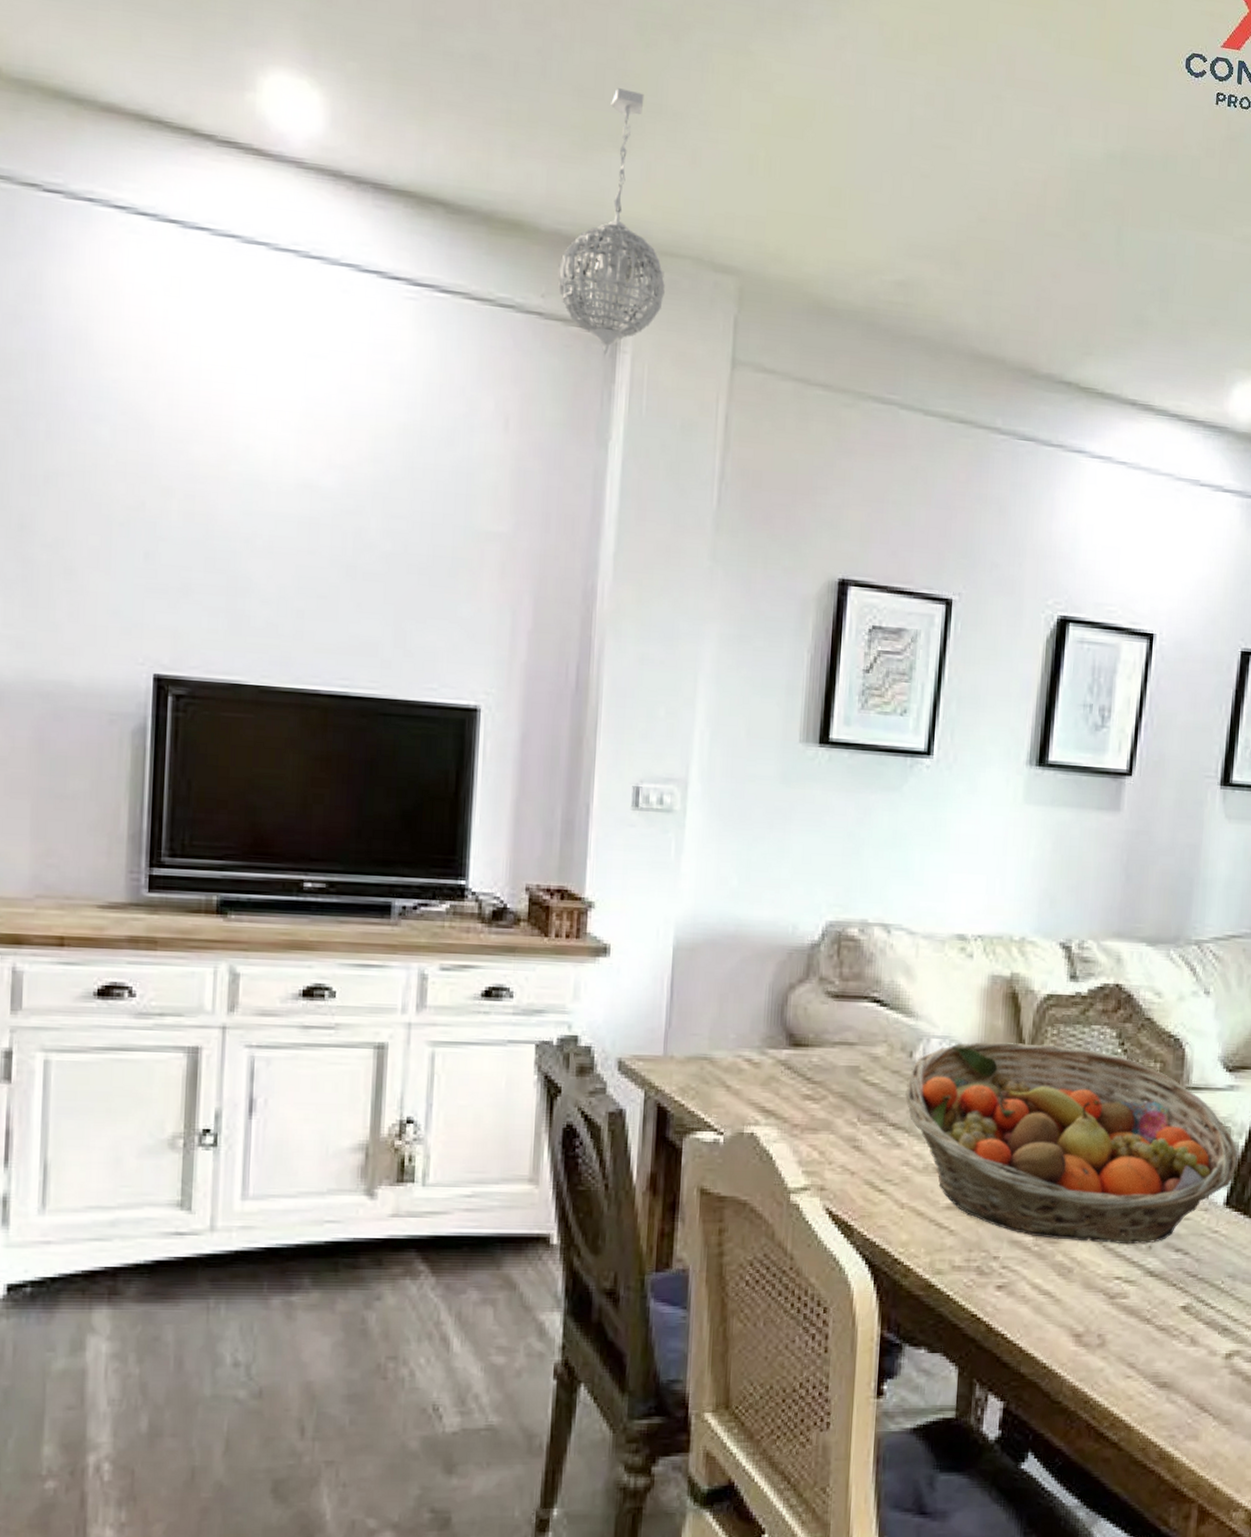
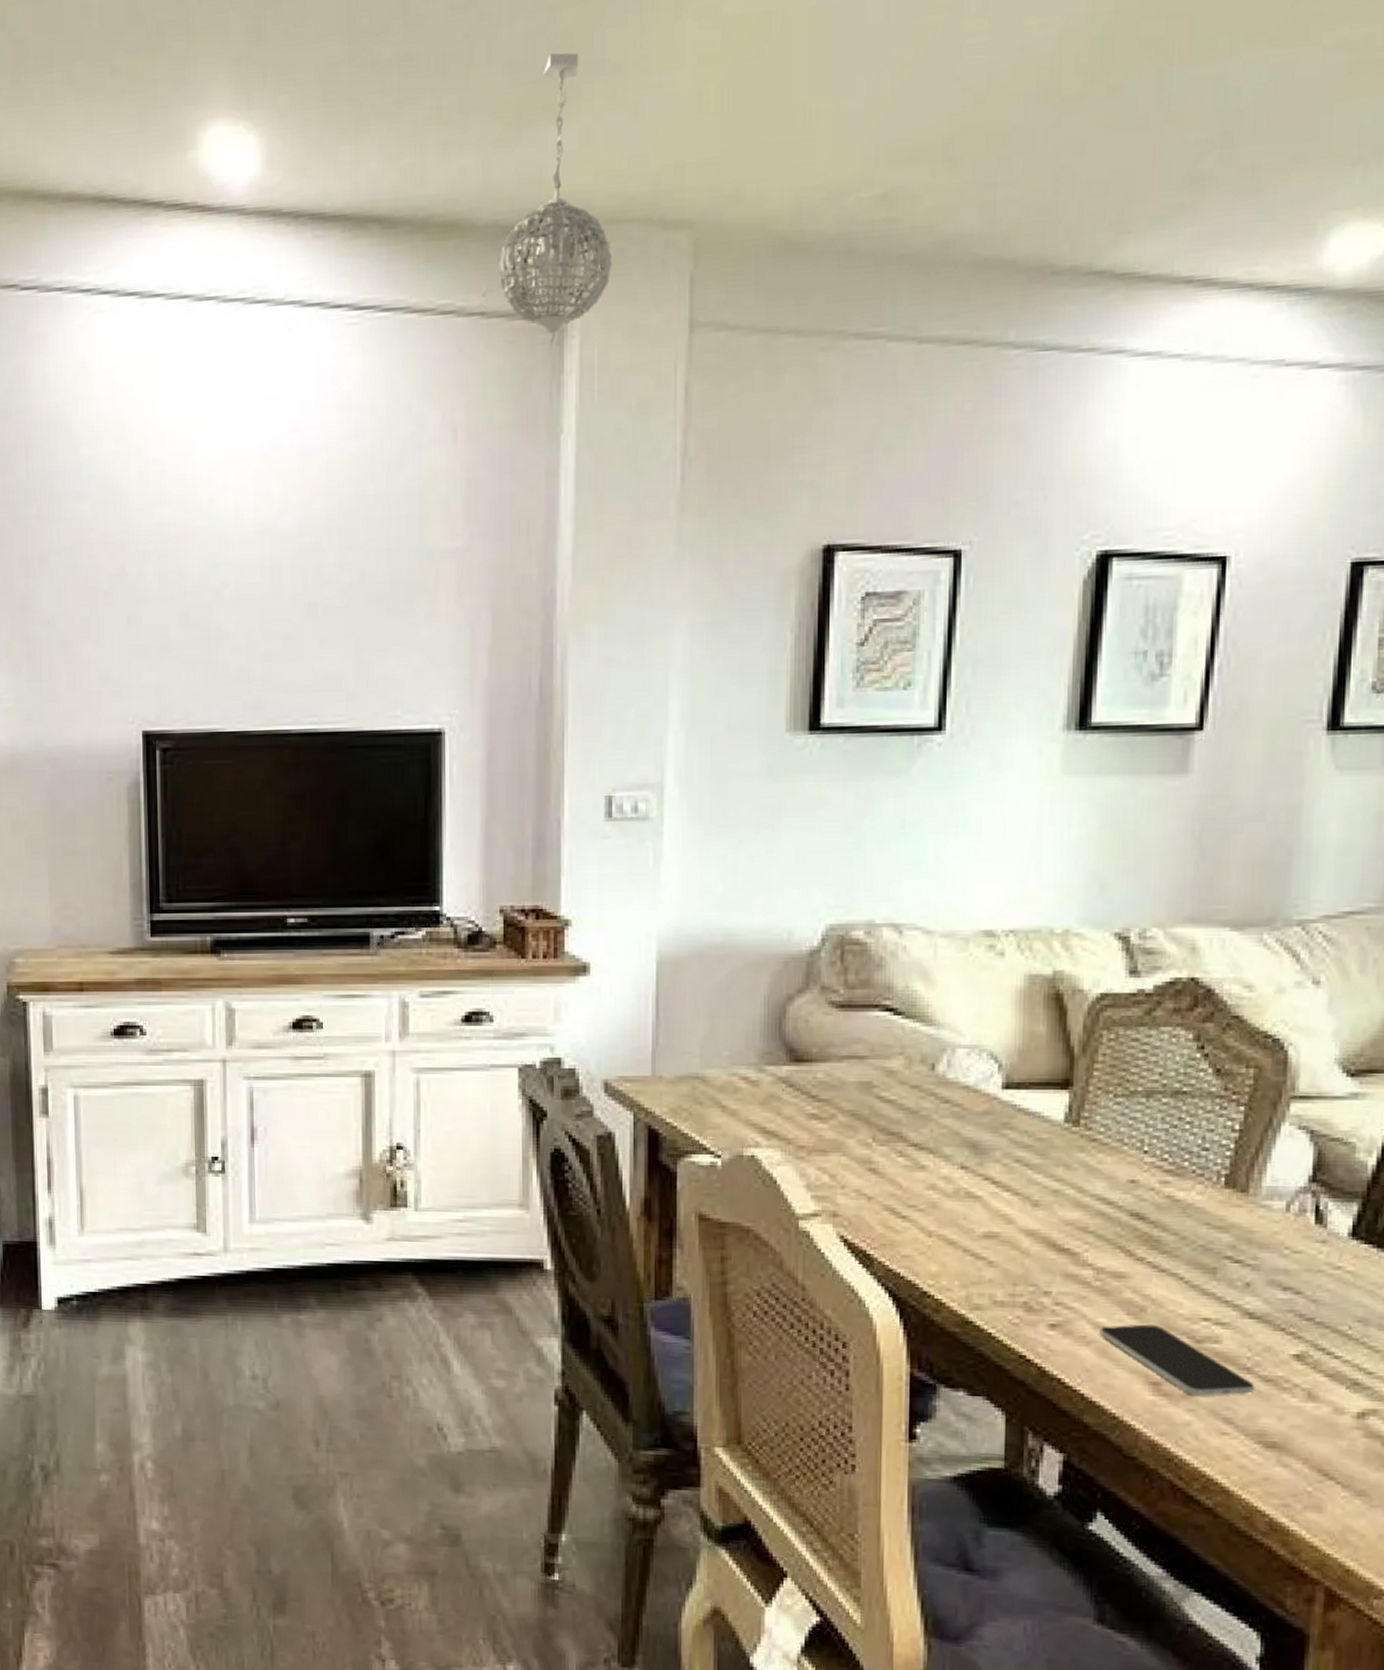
fruit basket: present [905,1042,1238,1245] -> none [928,1050,1366,1281]
smartphone: none [1036,1283,1153,1345] -> present [1099,1324,1255,1396]

